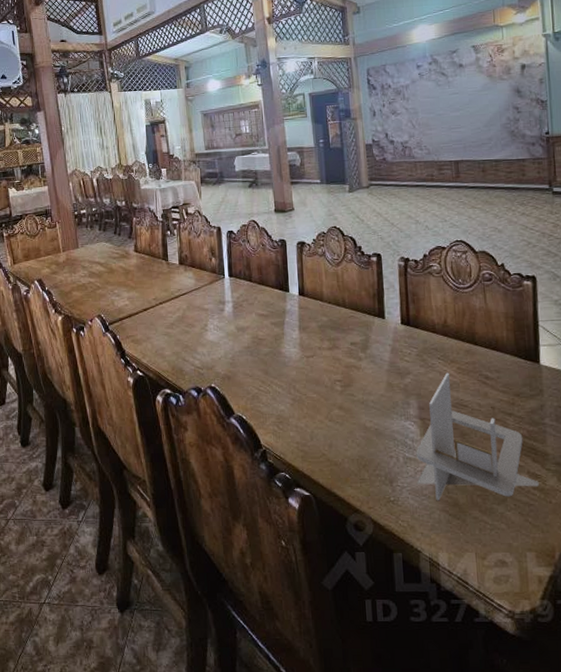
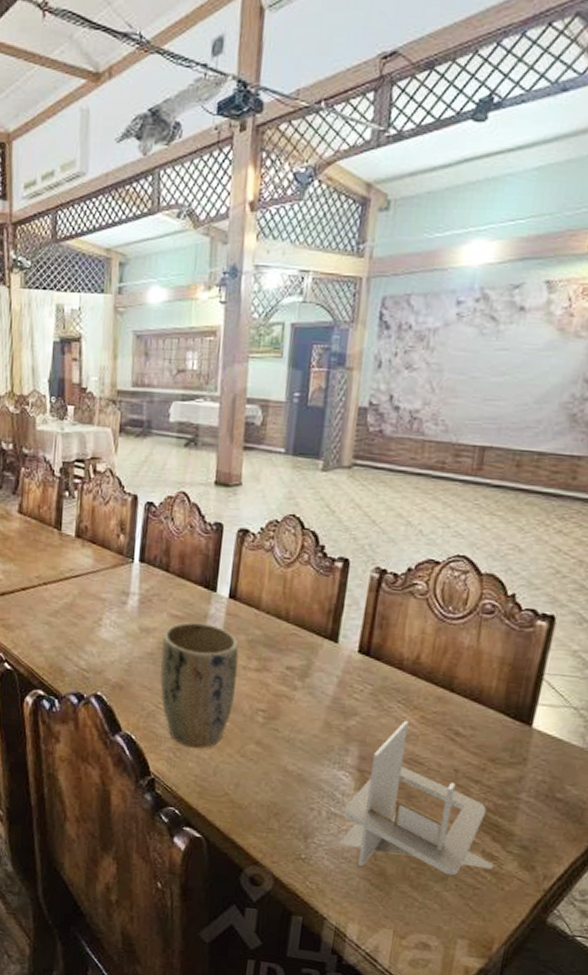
plant pot: none [255,317,316,420] -> present [160,622,239,749]

